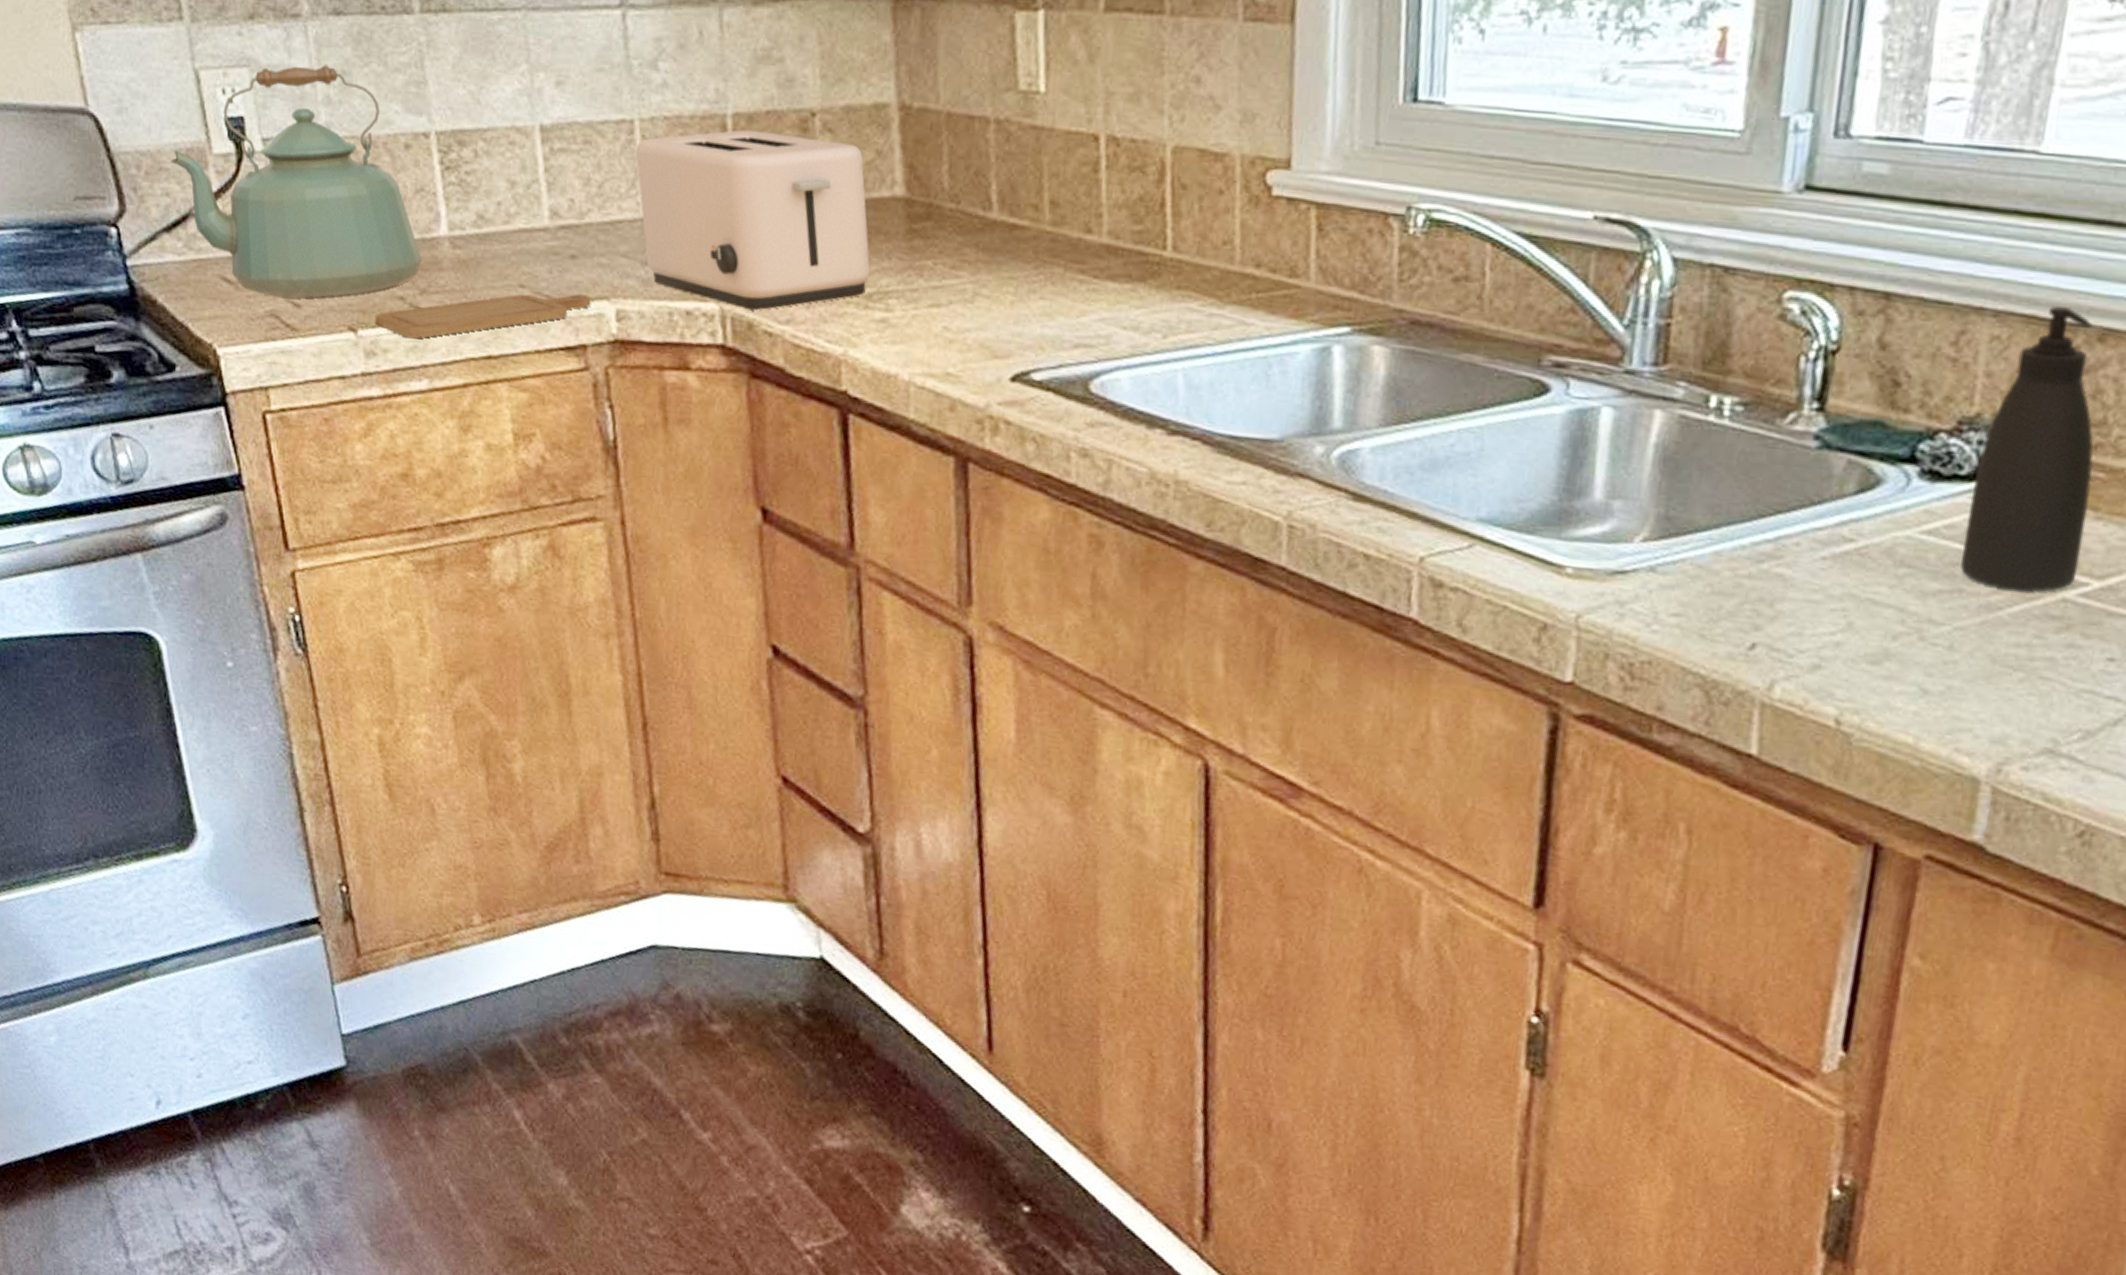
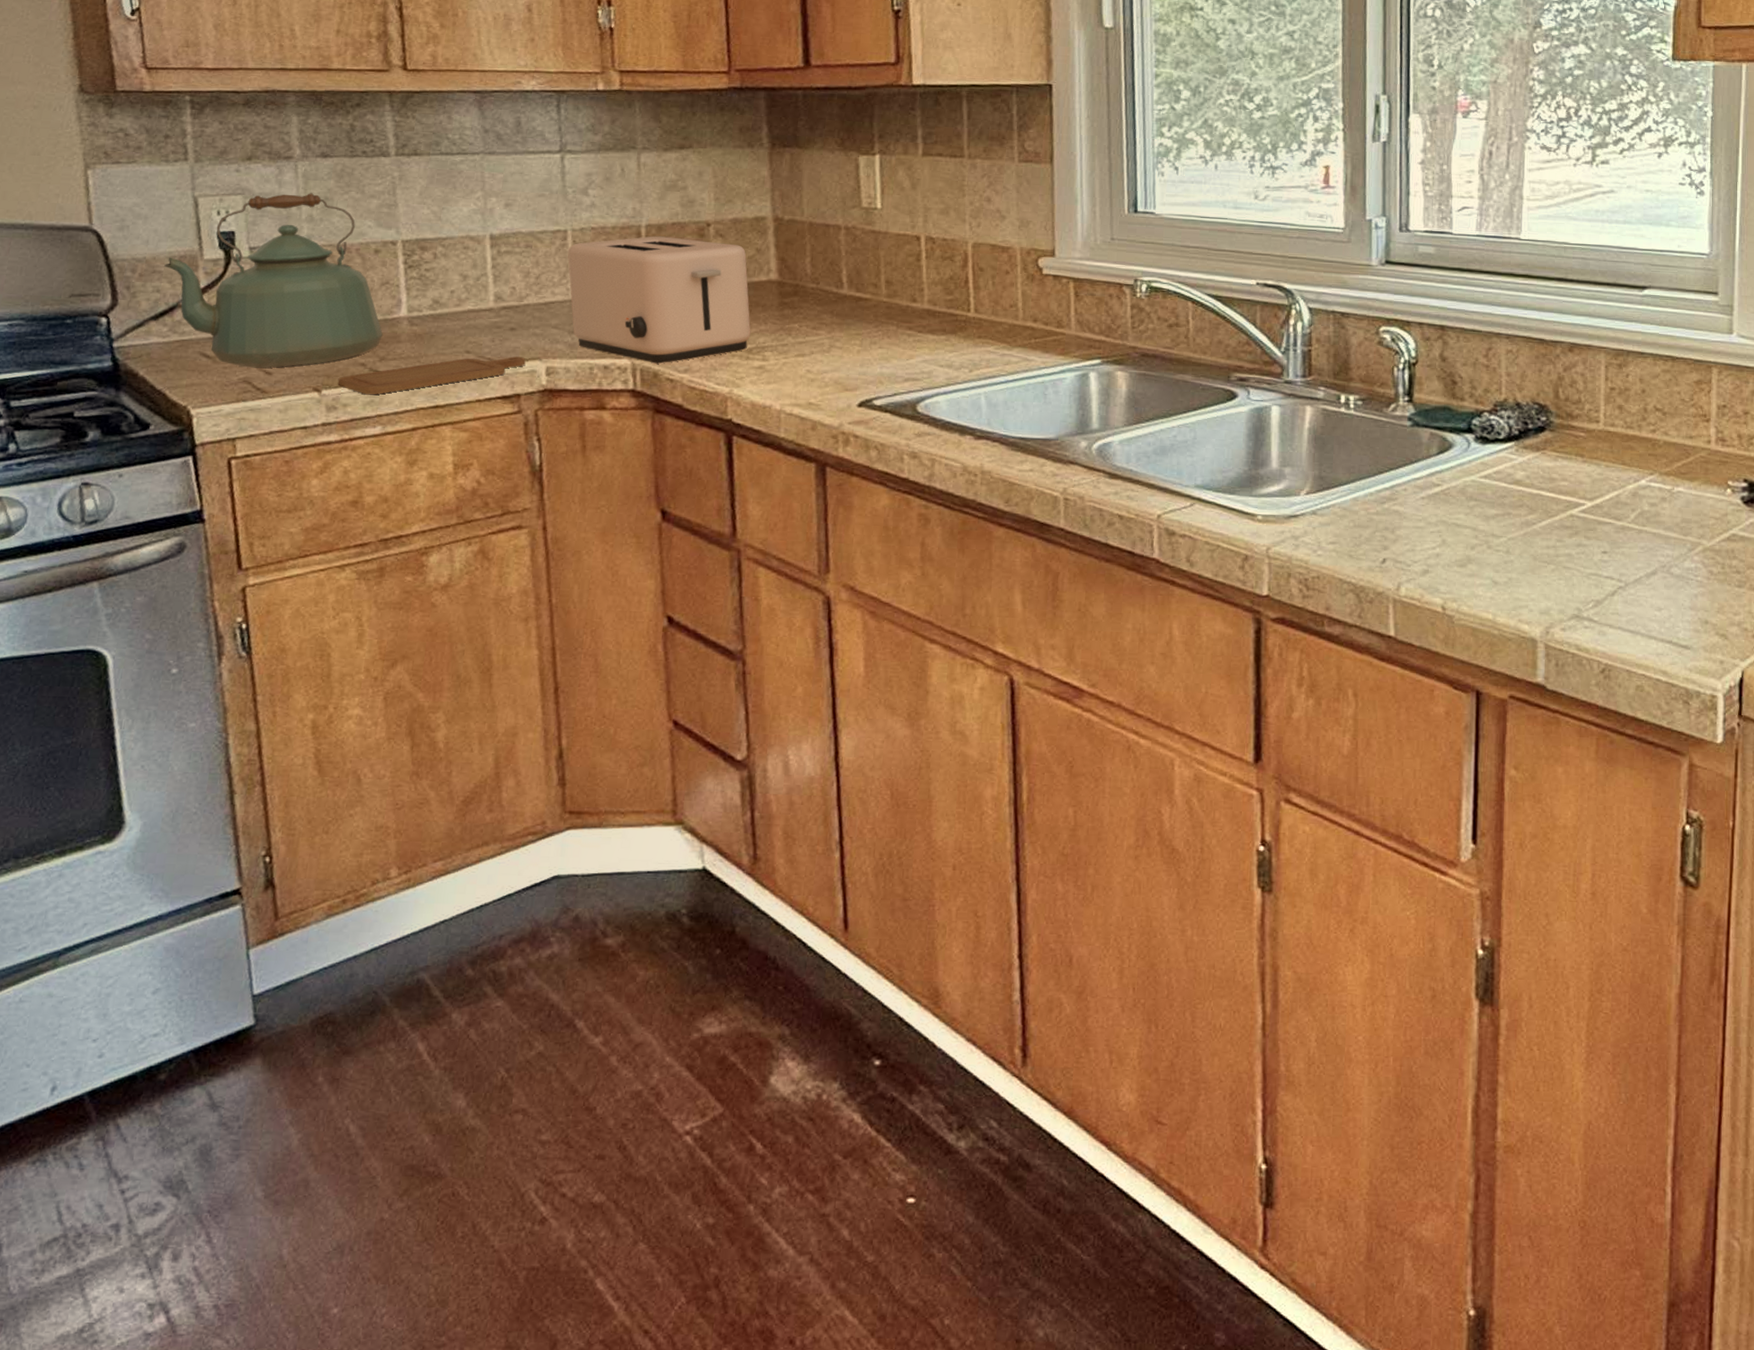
soap dispenser: present [1961,306,2094,592] -> none [1507,331,1578,512]

